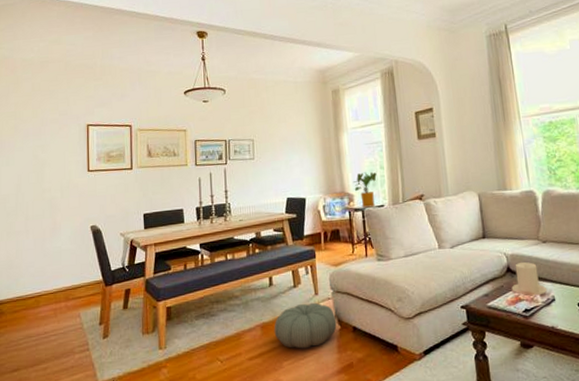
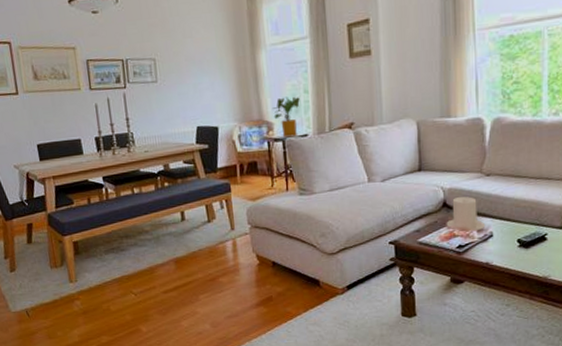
pouf: present [274,302,337,349] -> none [188,237,255,283]

